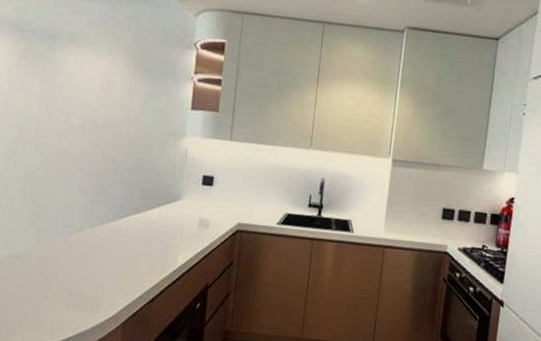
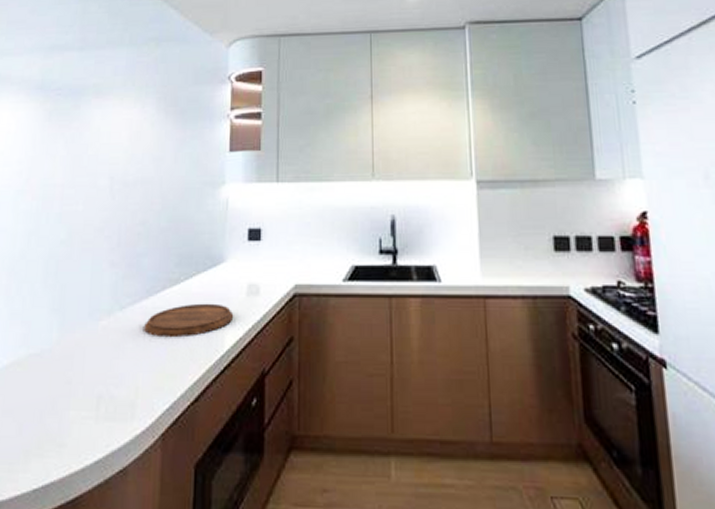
cutting board: none [110,229,186,254] -> present [144,303,234,338]

